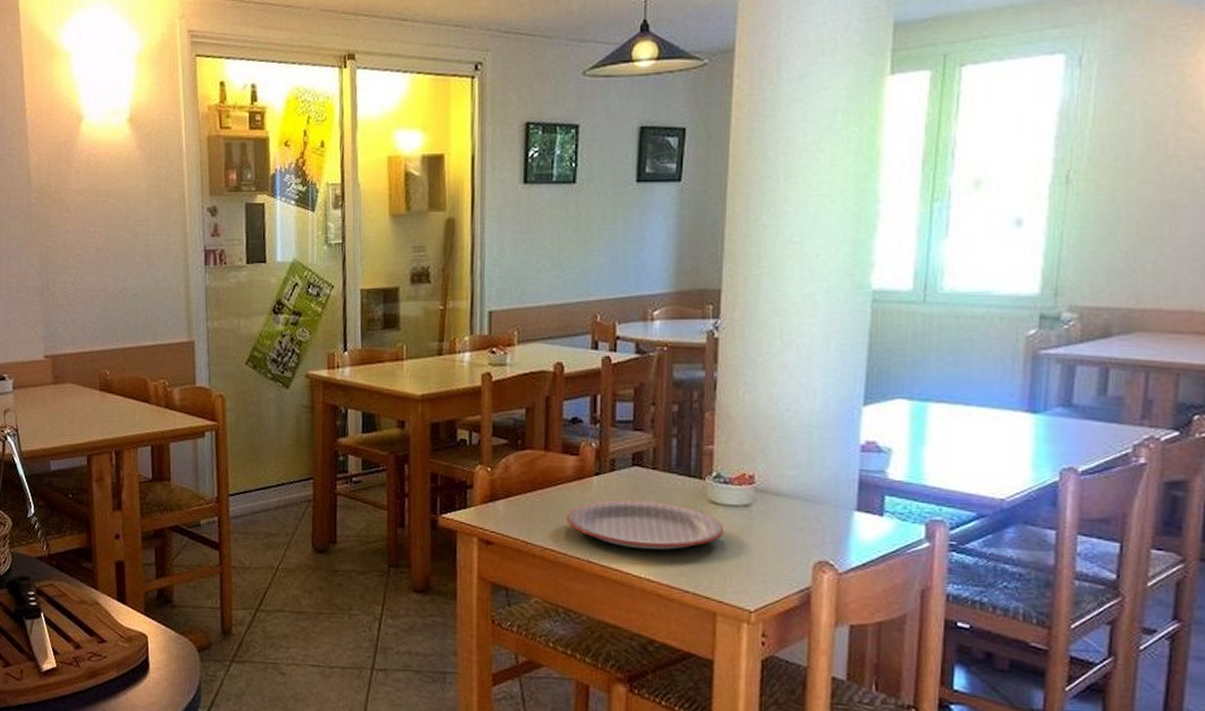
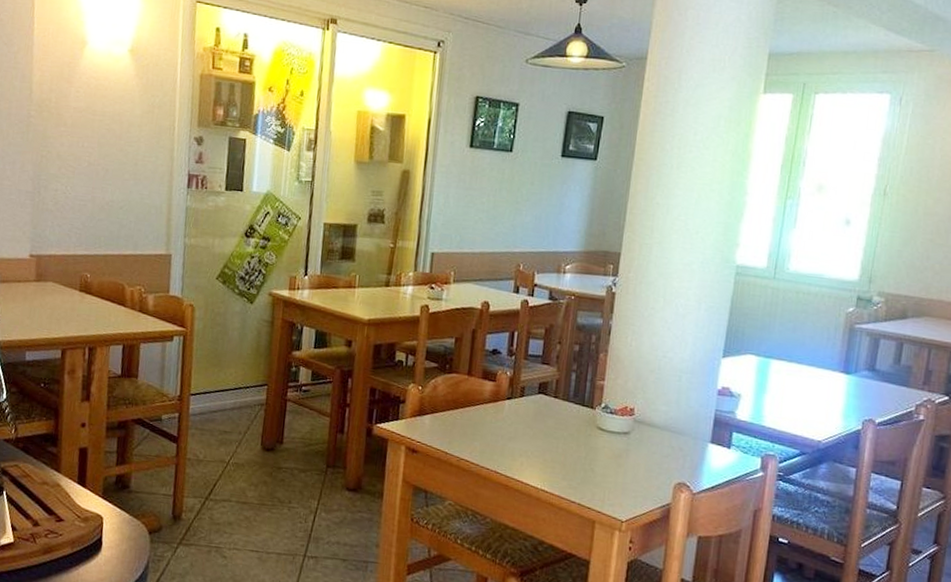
plate: present [566,499,724,550] -> none [480,421,608,466]

